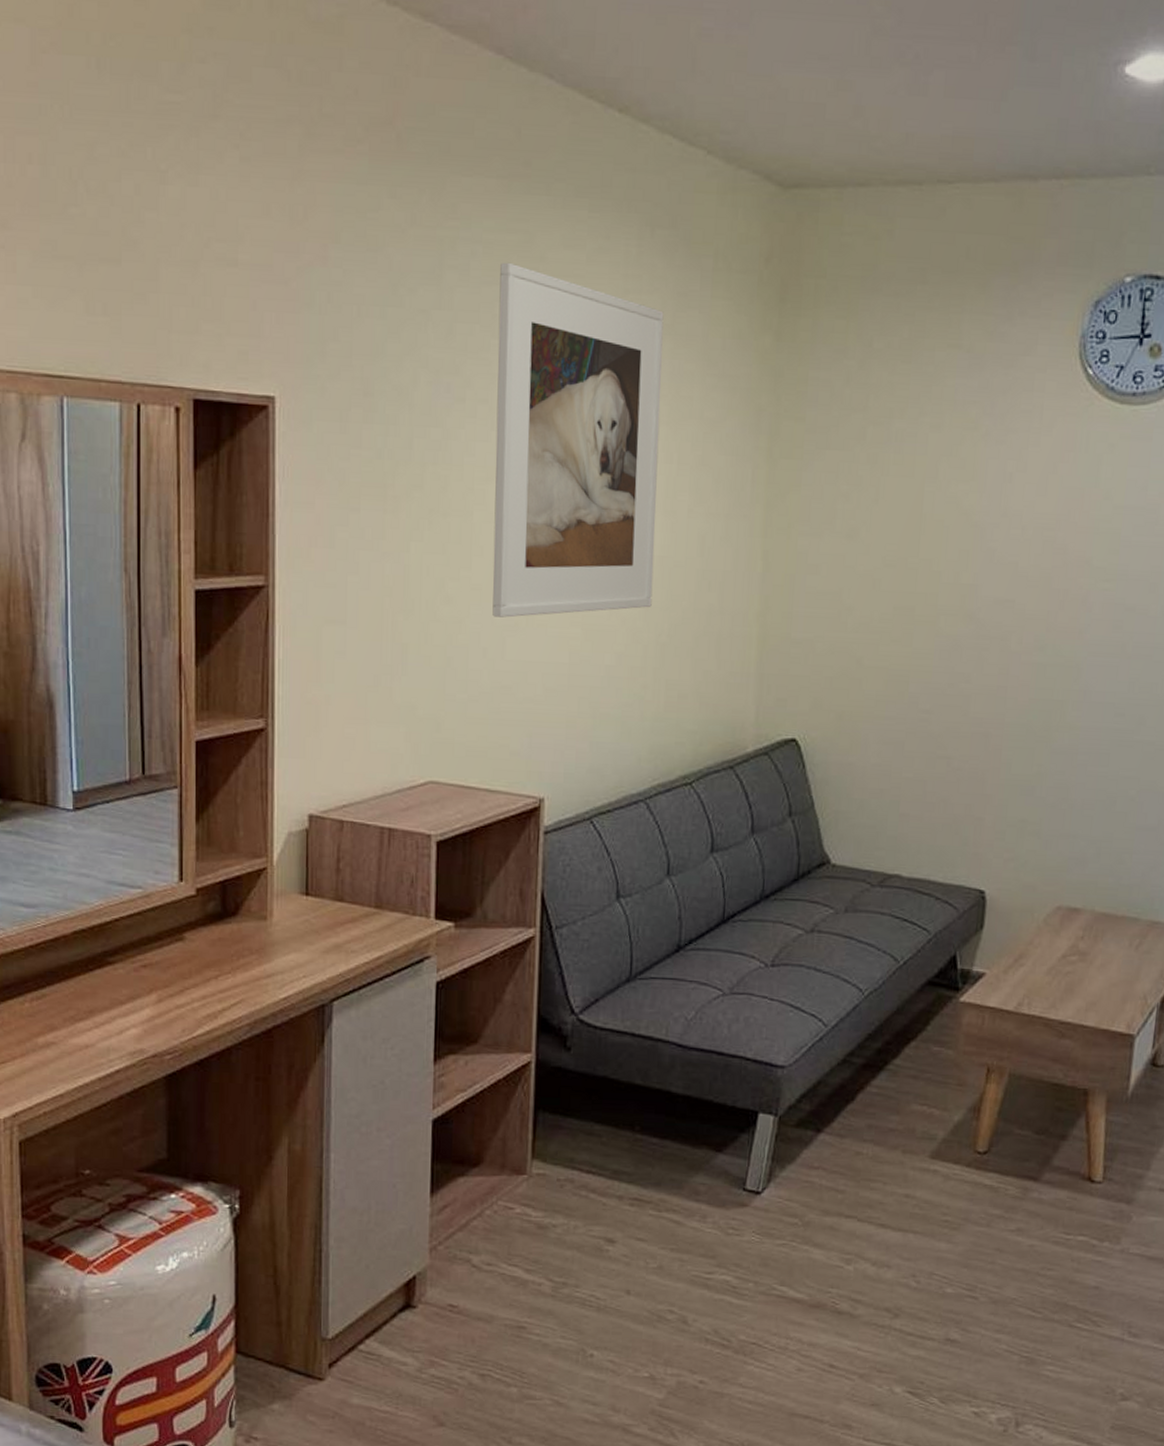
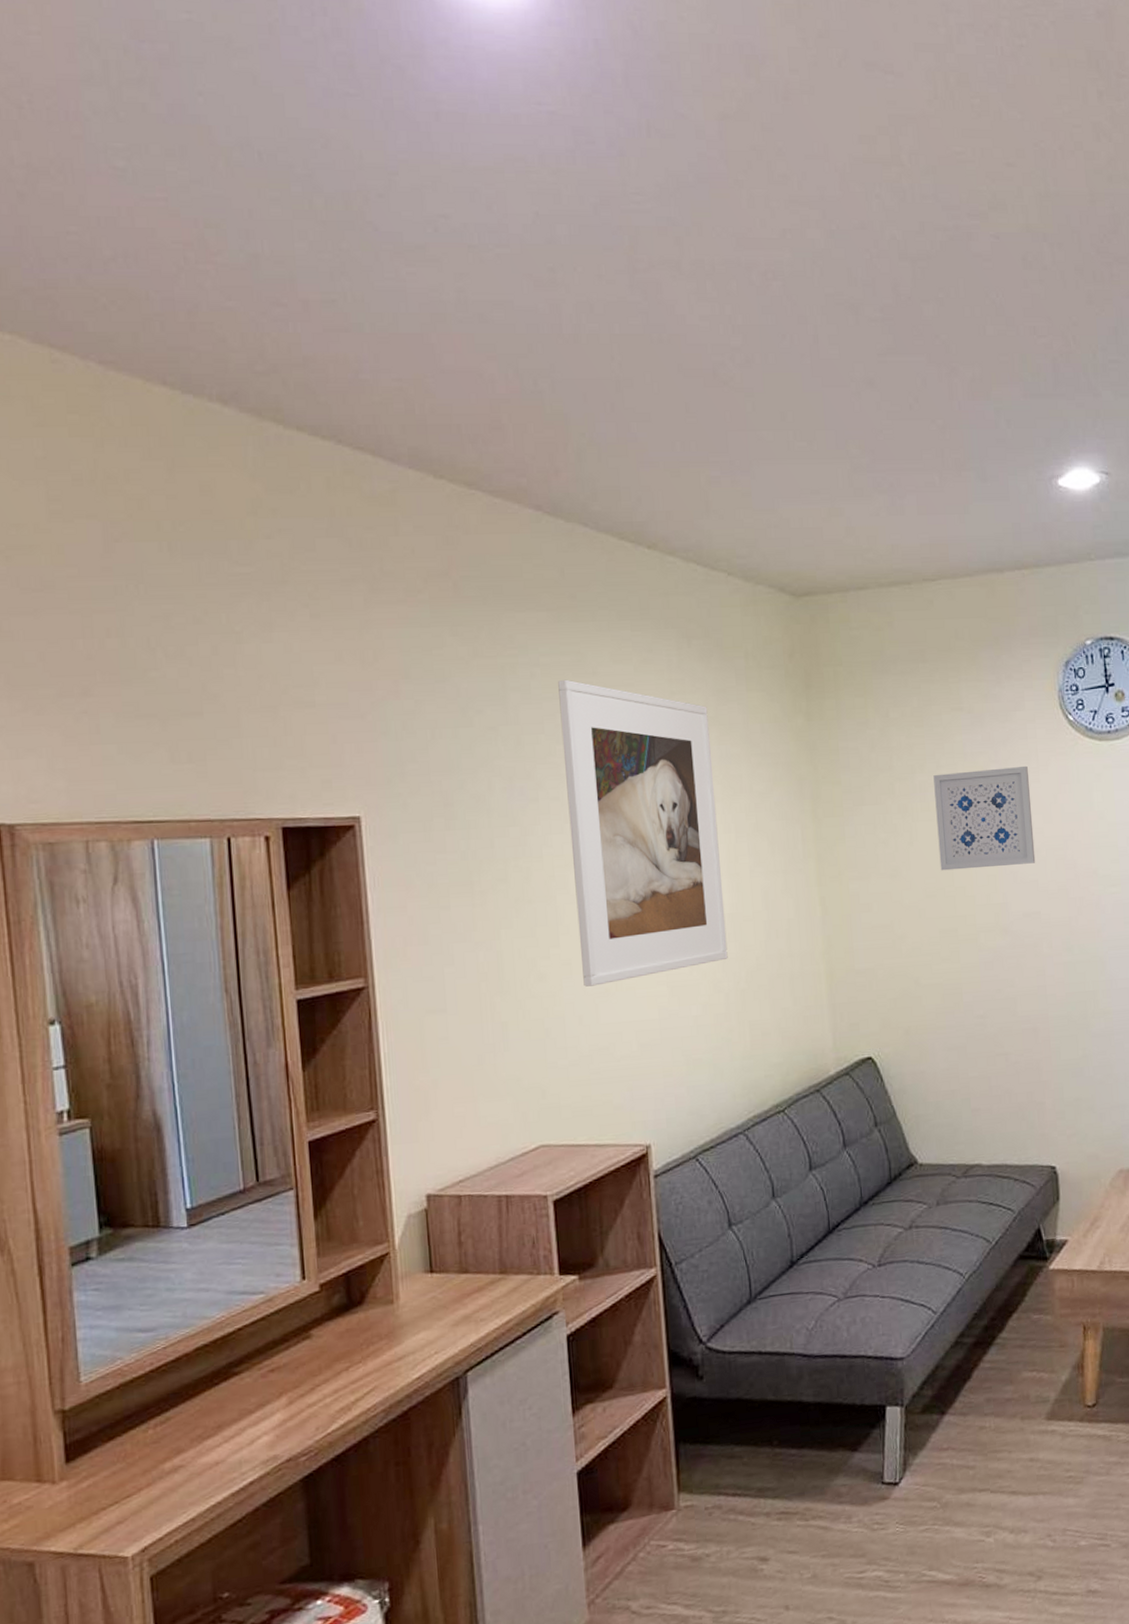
wall art: none [905,422,1028,542] -> present [933,765,1036,871]

